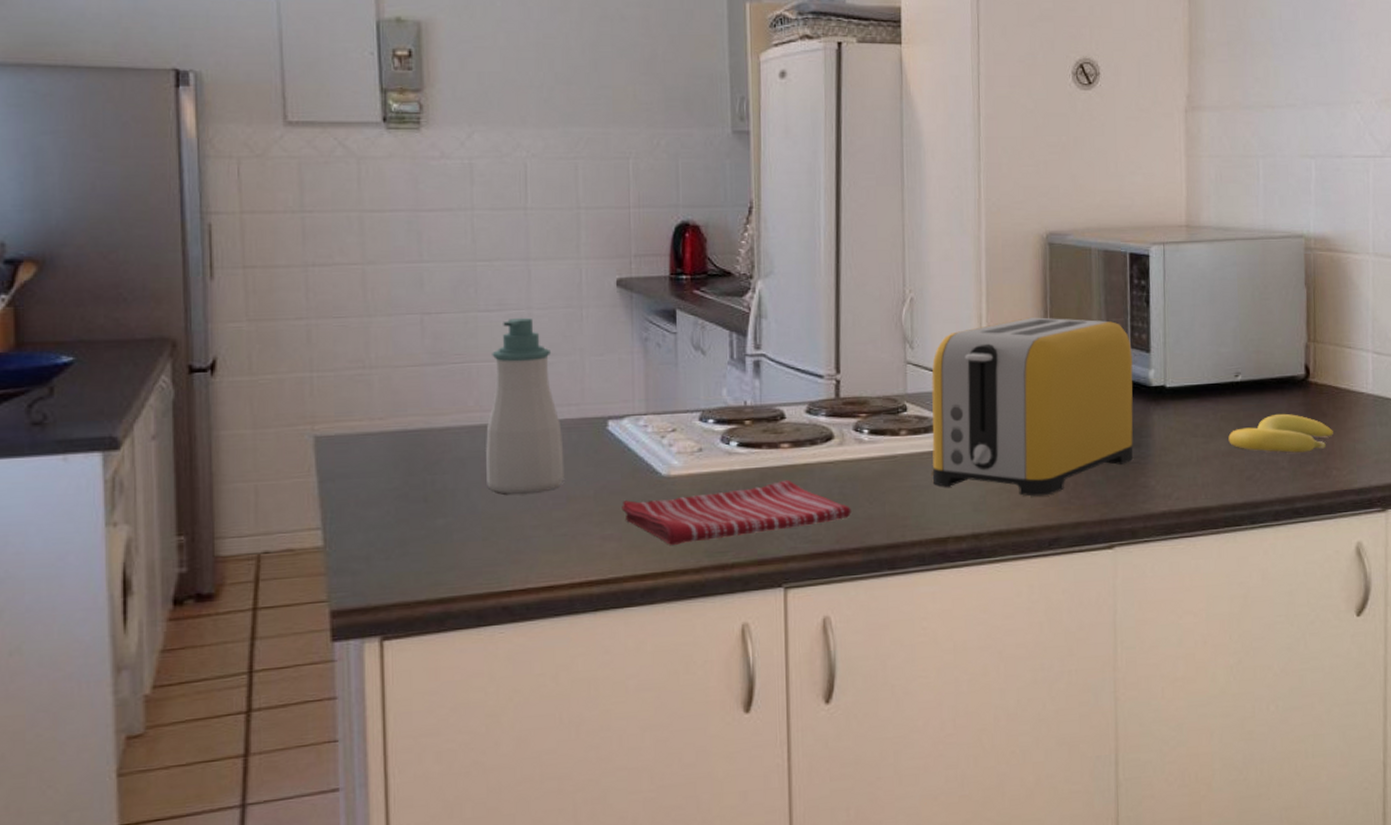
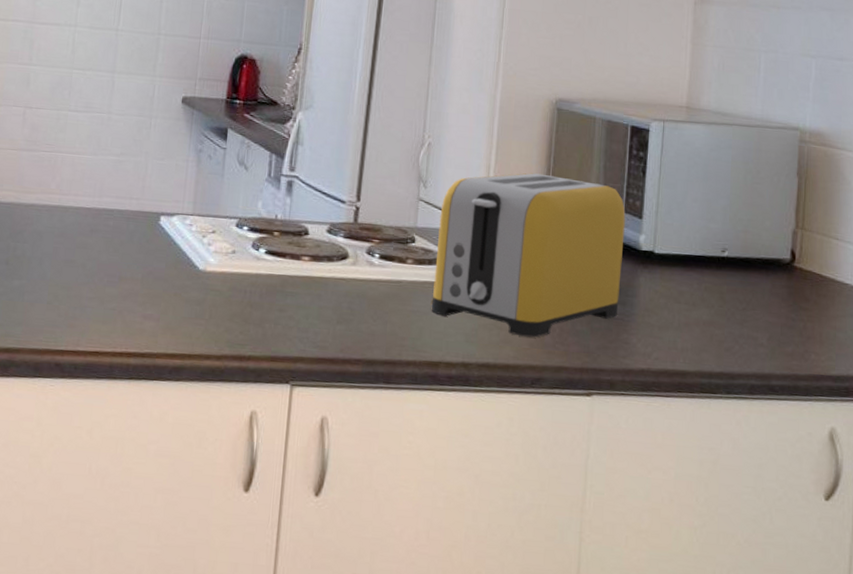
soap bottle: present [486,317,565,494] -> none [57,119,123,270]
dish towel: present [621,479,851,545] -> none [162,287,357,333]
banana: present [1228,413,1333,453] -> none [710,292,815,333]

